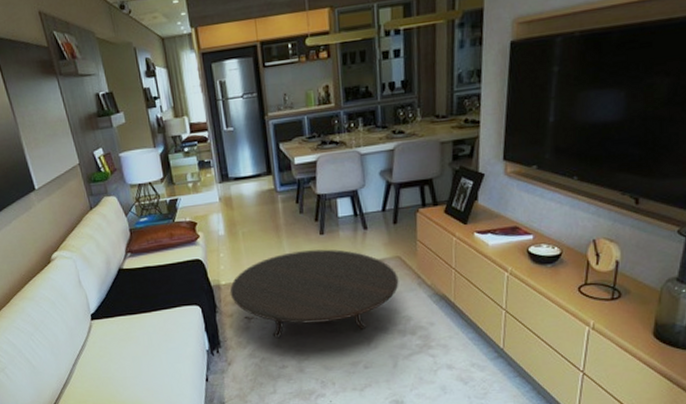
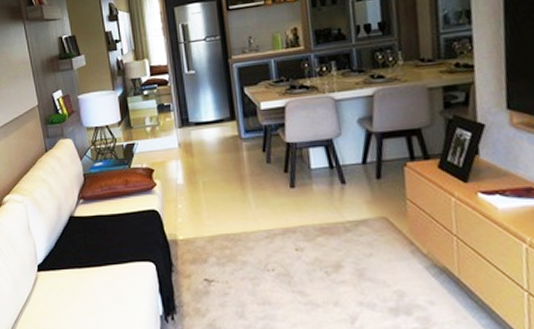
table: present [229,249,399,339] -> none [187,205,387,308]

